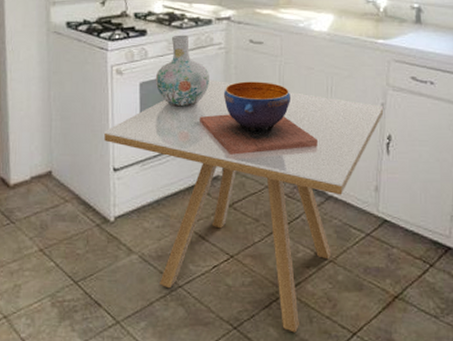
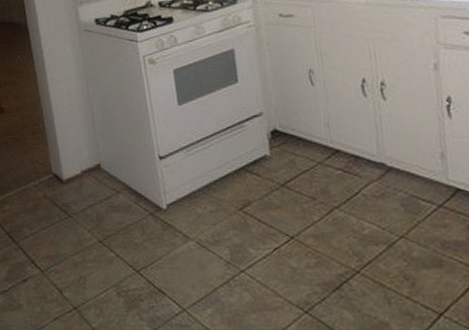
dining table: present [104,79,384,333] -> none [145,58,439,315]
vase: present [155,35,209,107] -> none [187,17,244,90]
decorative bowl: present [200,81,318,155] -> none [238,55,369,133]

